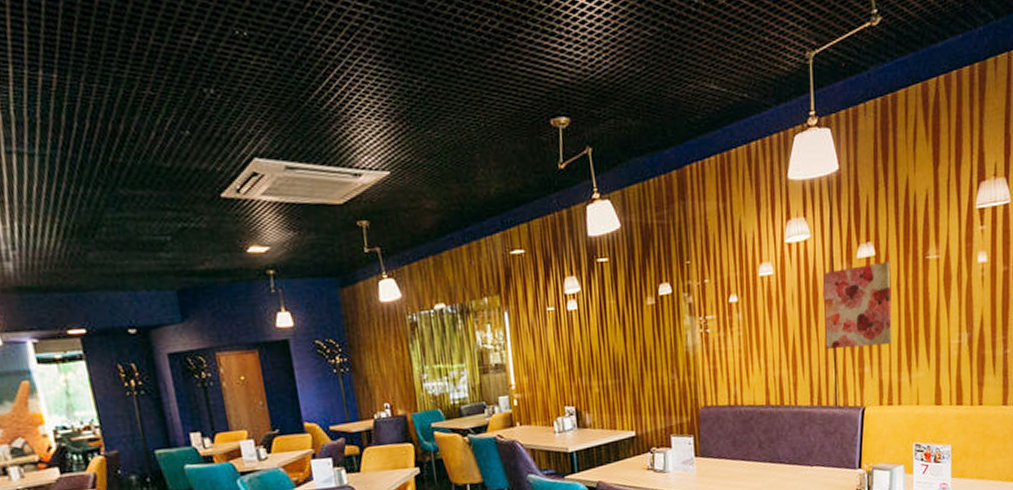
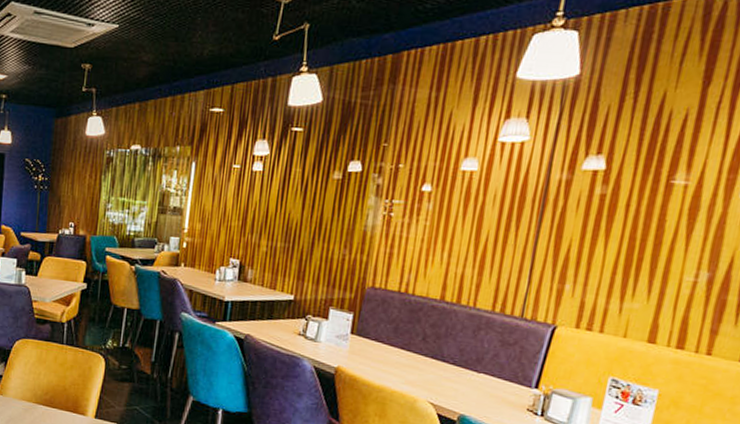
wall art: present [823,262,892,349] -> none [523,177,623,267]

